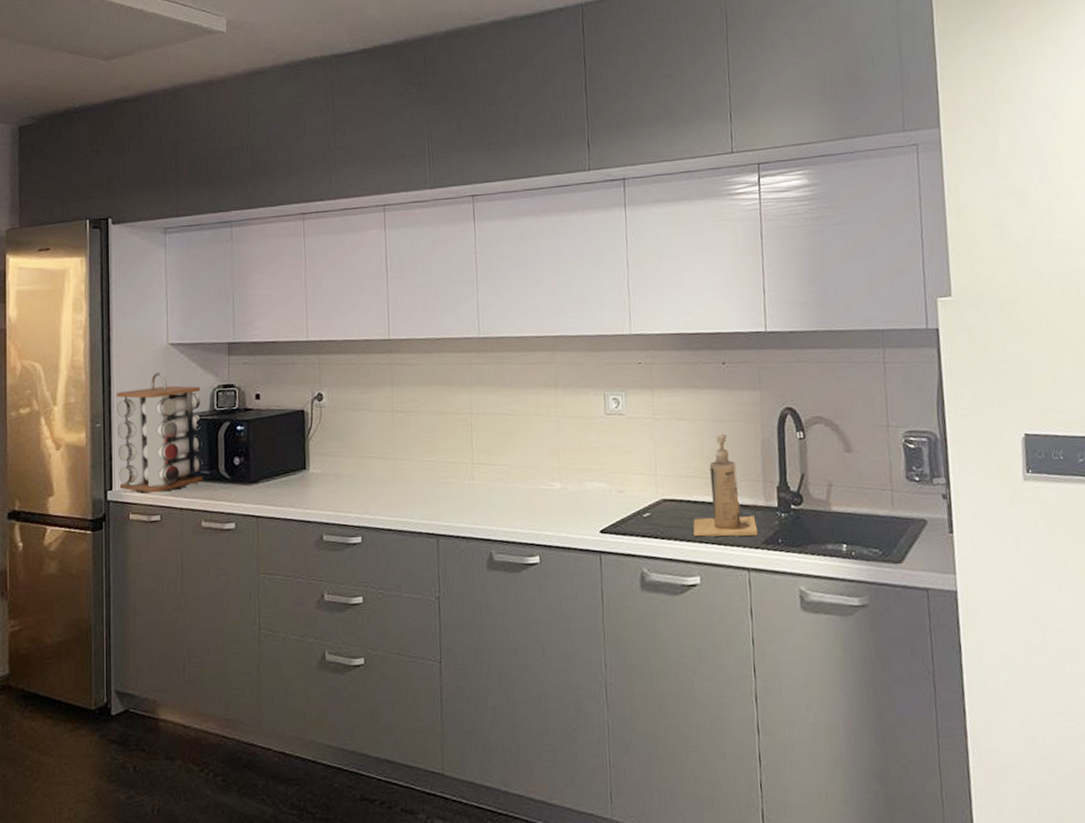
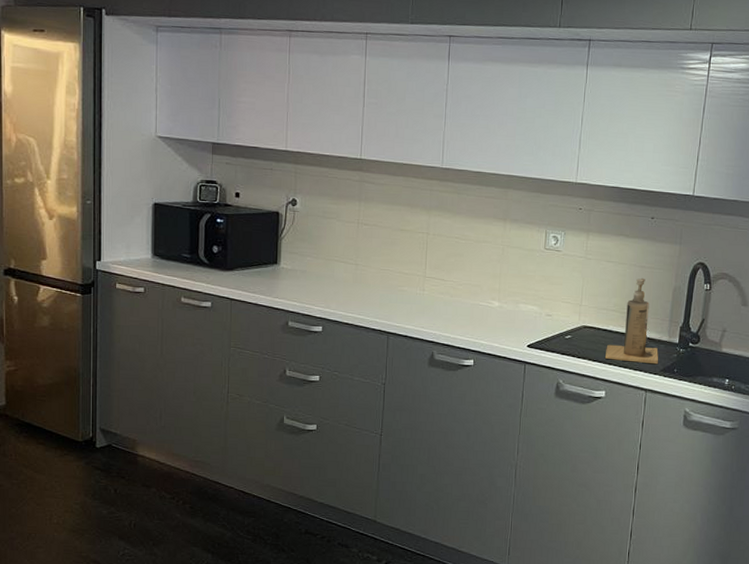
spice rack: present [117,372,203,493] -> none [106,161,185,268]

